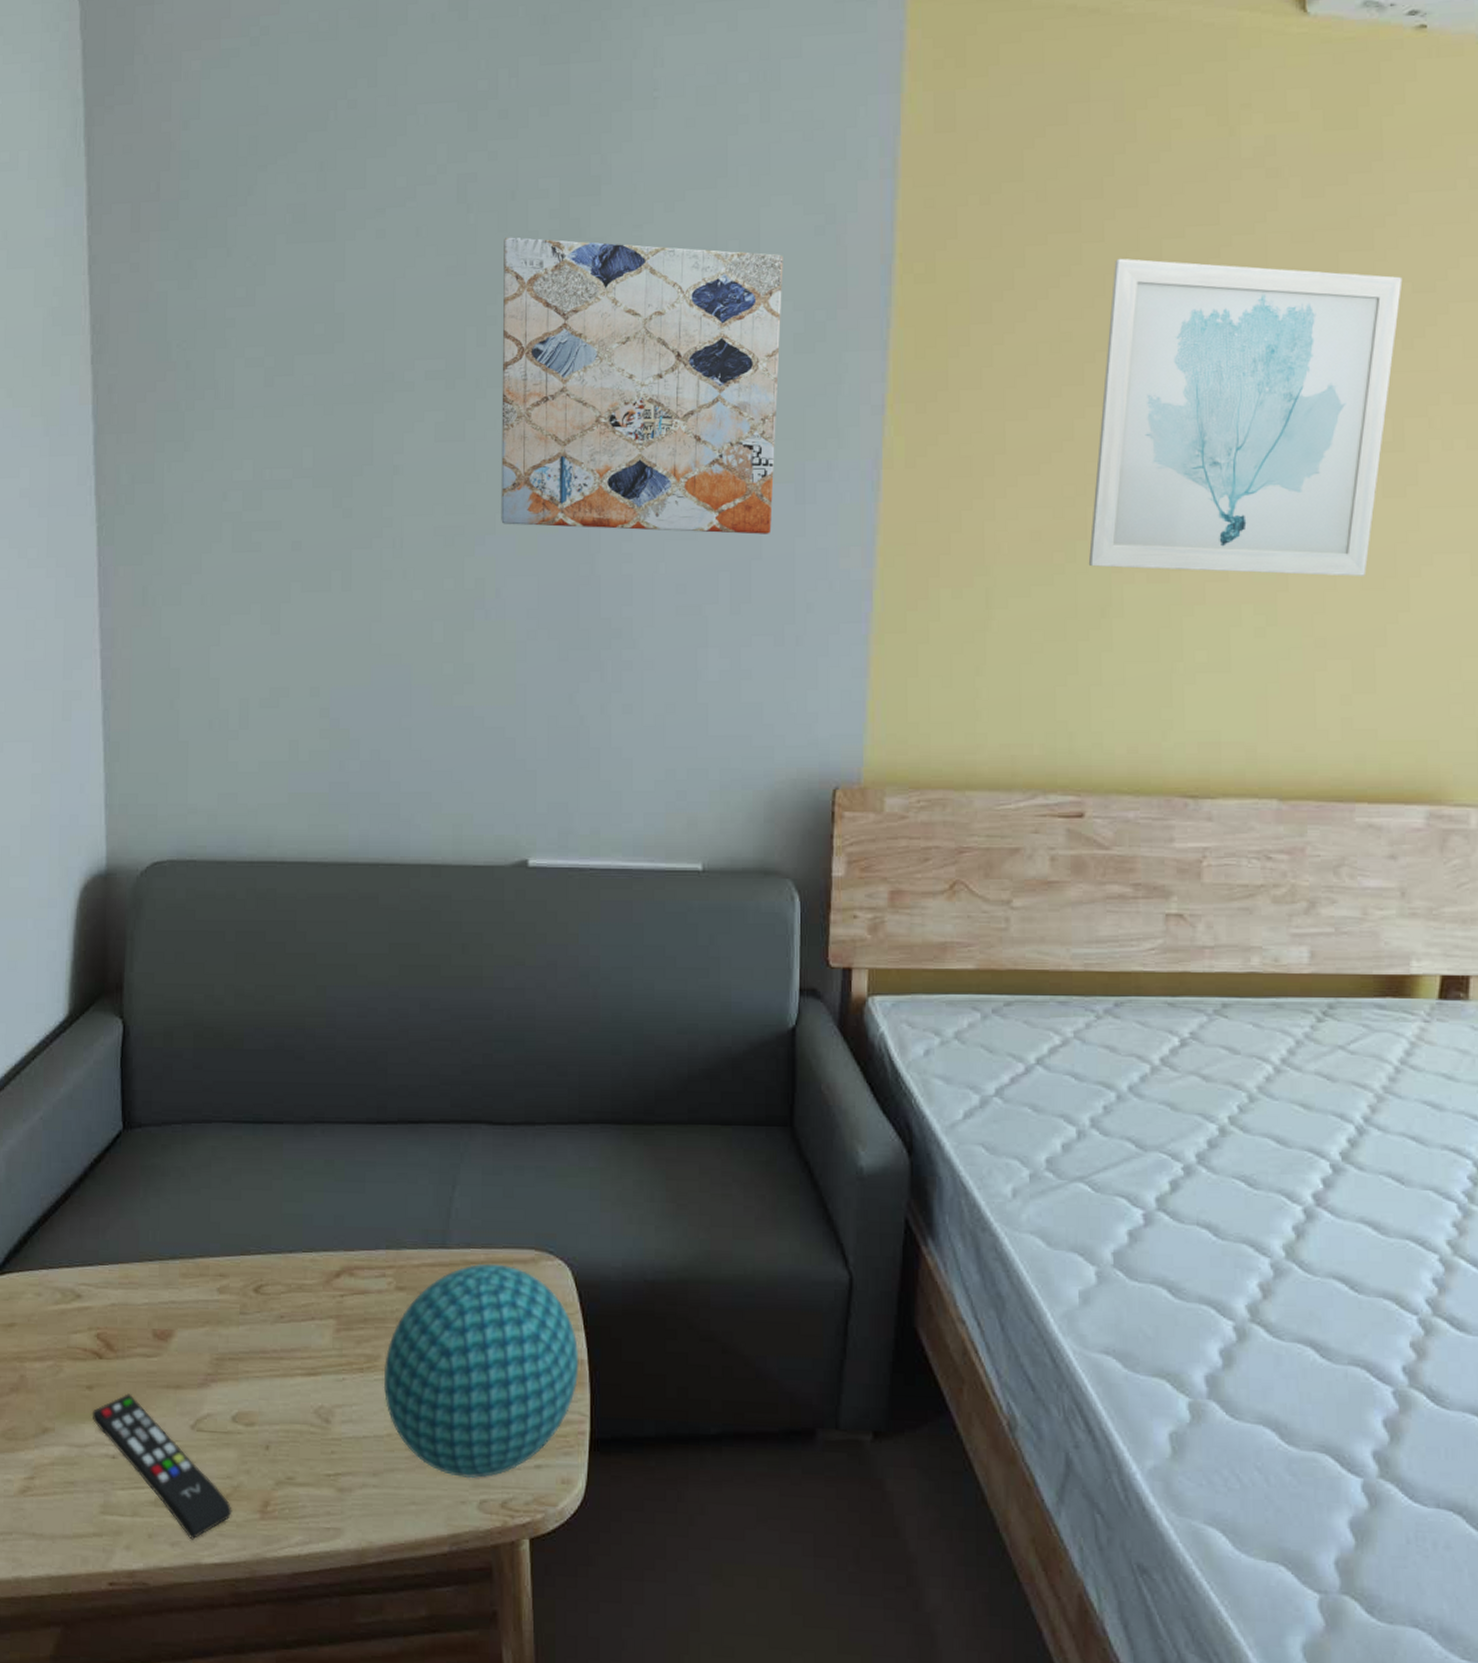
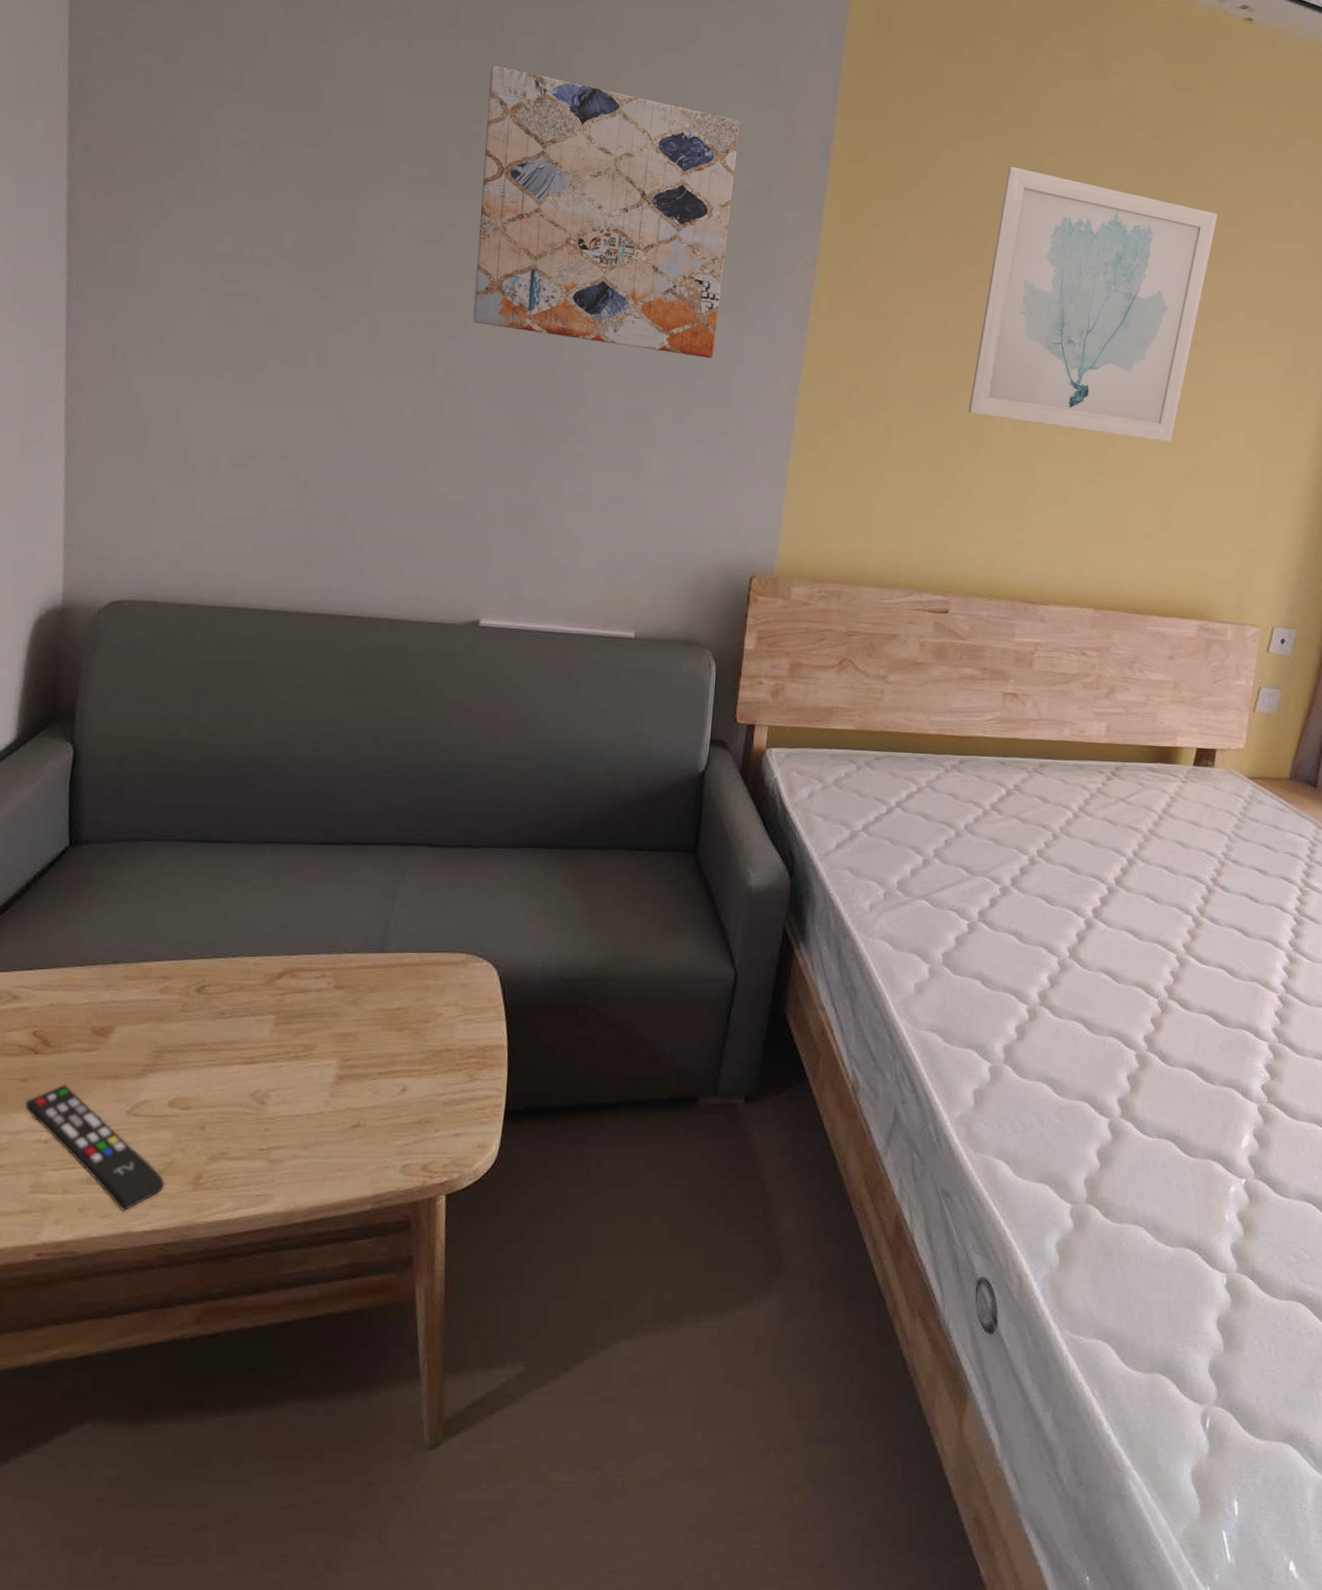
decorative ball: present [383,1263,578,1479] -> none [318,965,500,1147]

